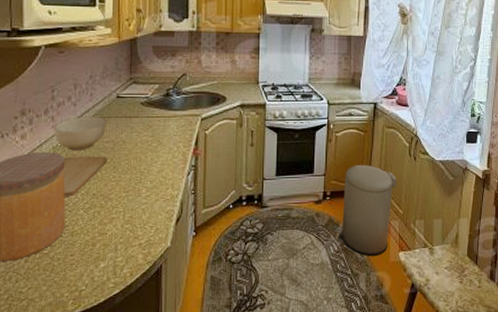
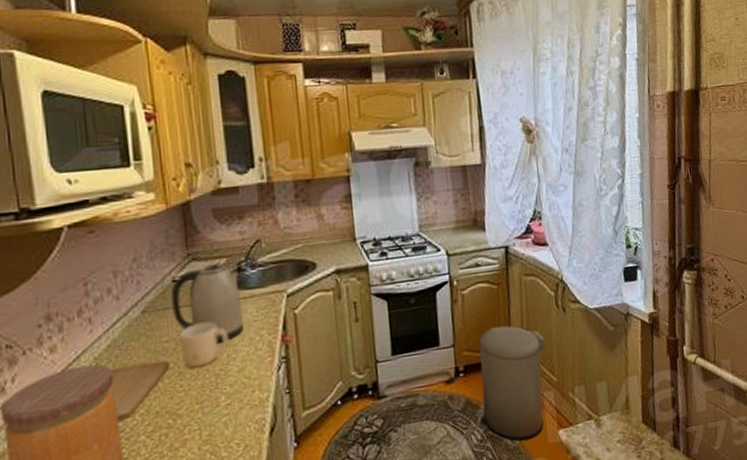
bowl: present [53,115,106,151] -> none [92,309,163,360]
kettle: none [114,87,167,148] -> present [170,263,244,343]
mug: none [117,131,153,165] -> present [179,321,228,369]

